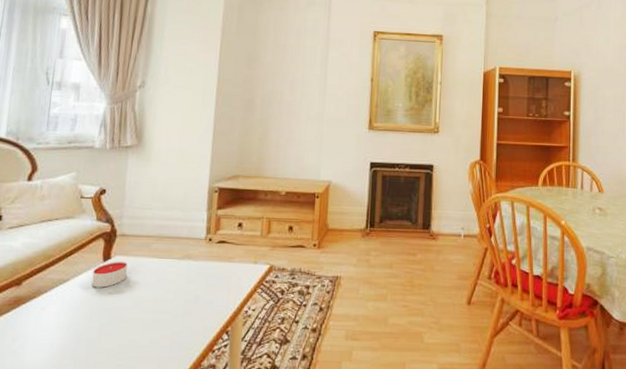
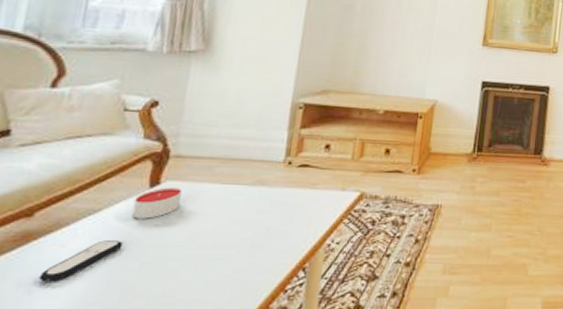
remote control: none [28,305,87,338] -> present [39,240,123,282]

